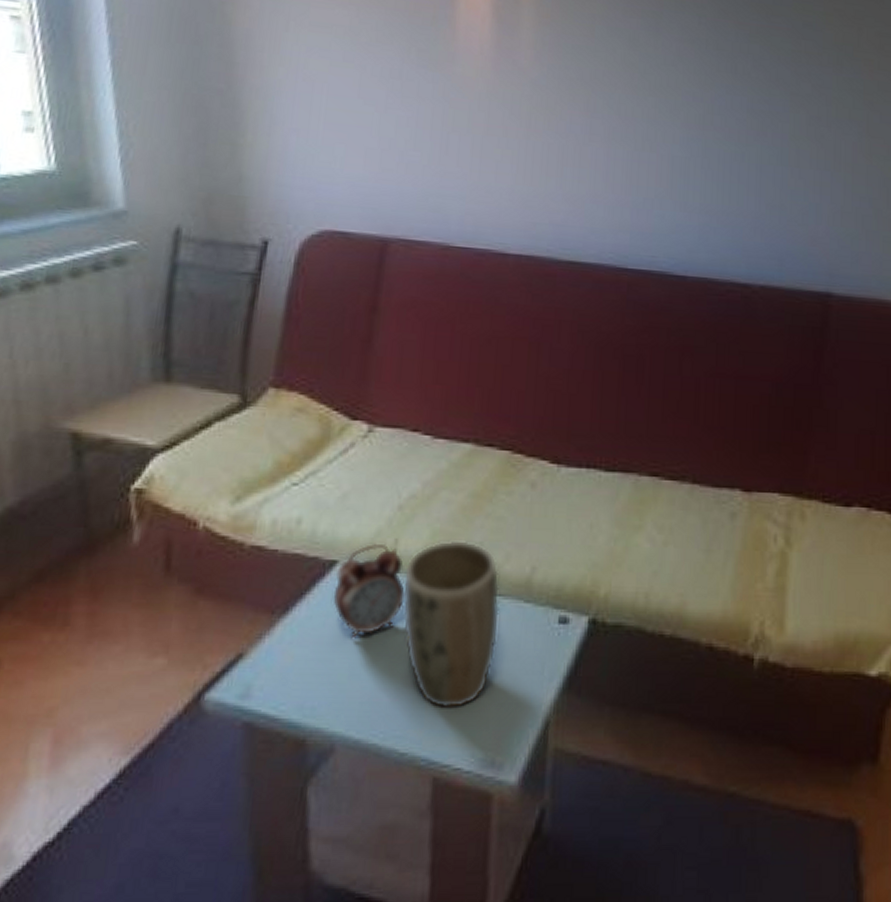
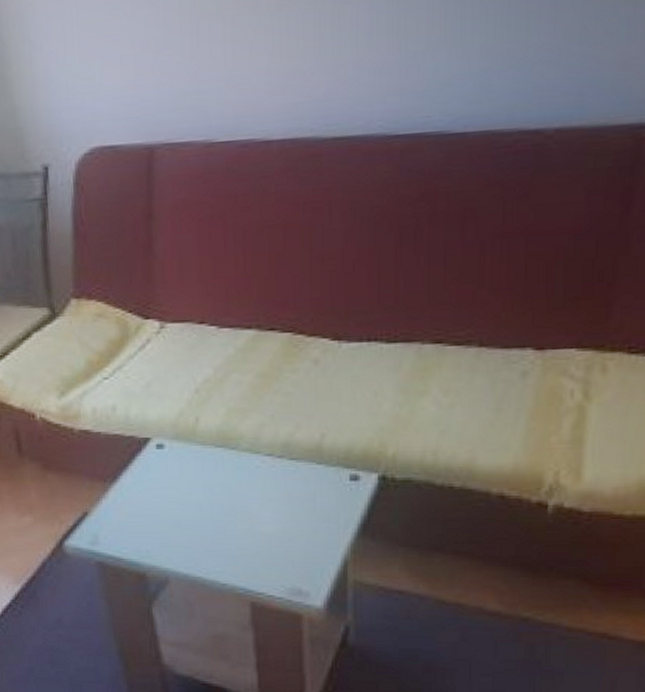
alarm clock: present [333,544,405,640] -> none [149,423,210,500]
plant pot: present [402,539,500,709] -> none [206,414,296,551]

